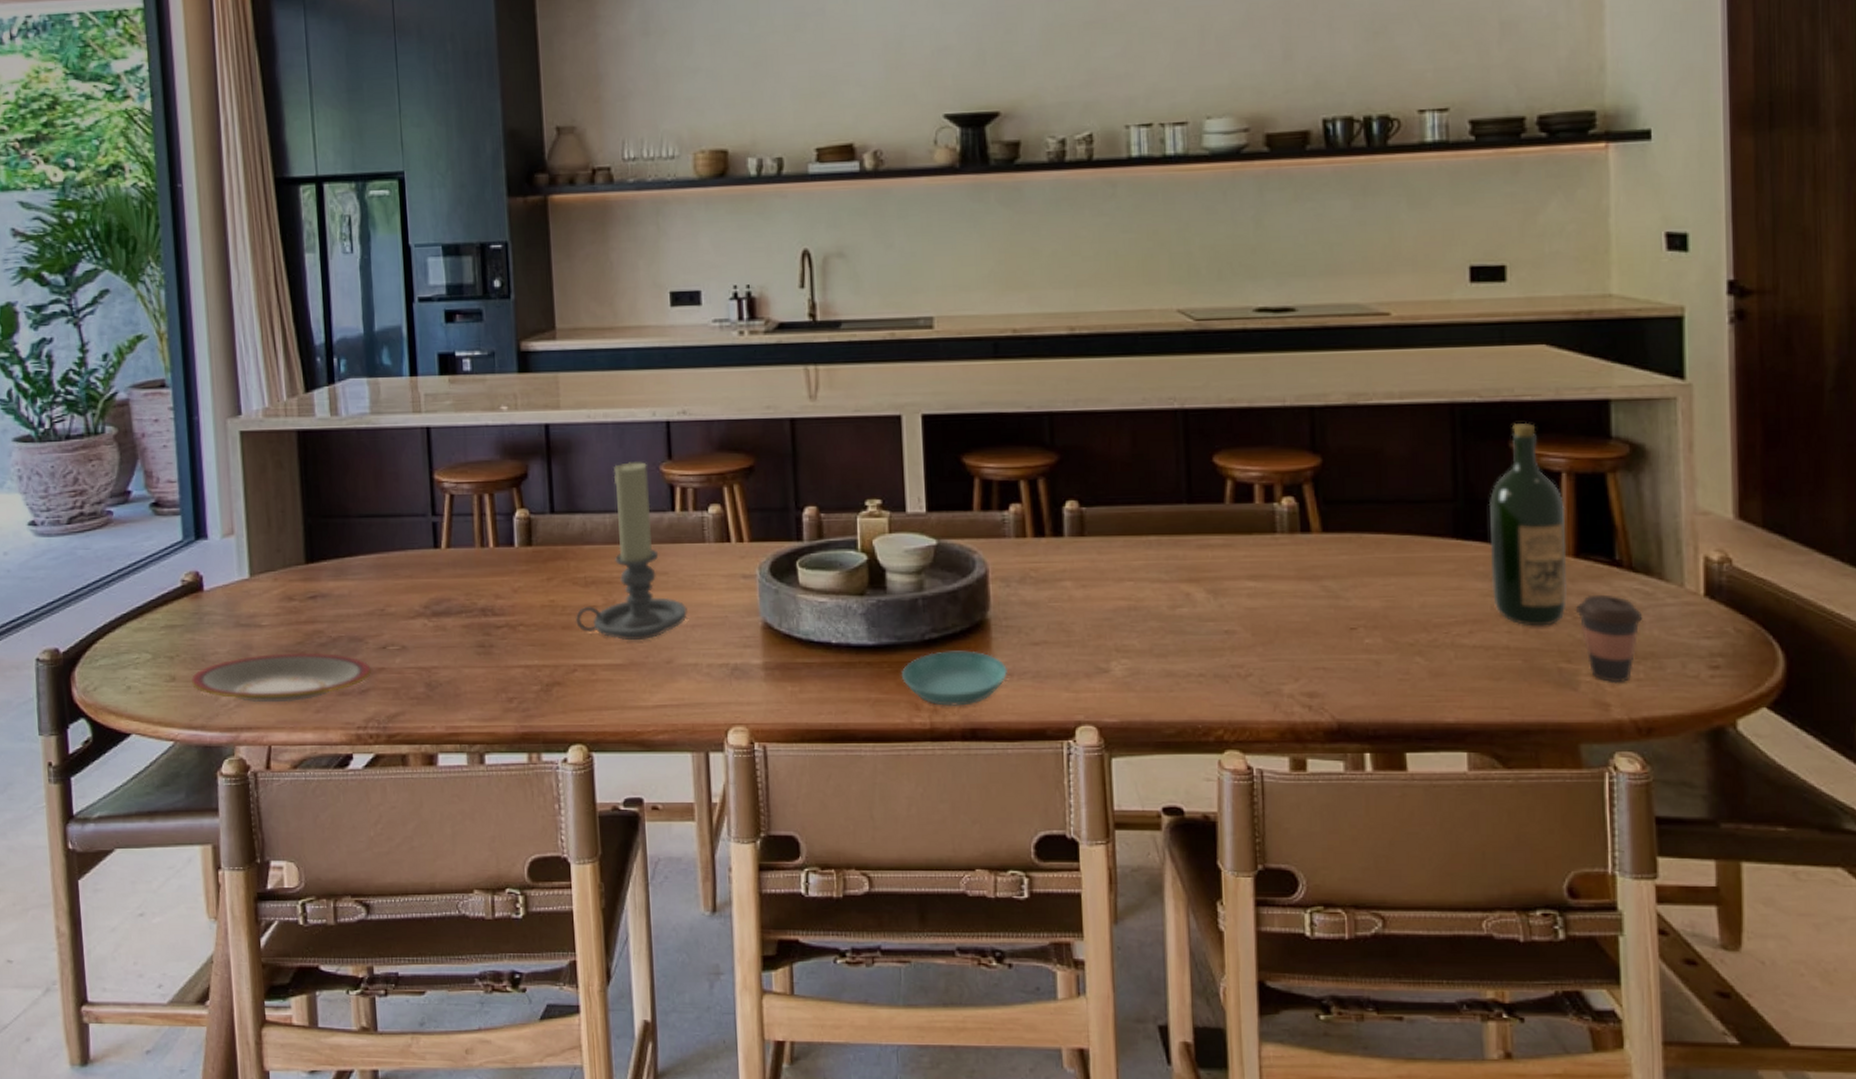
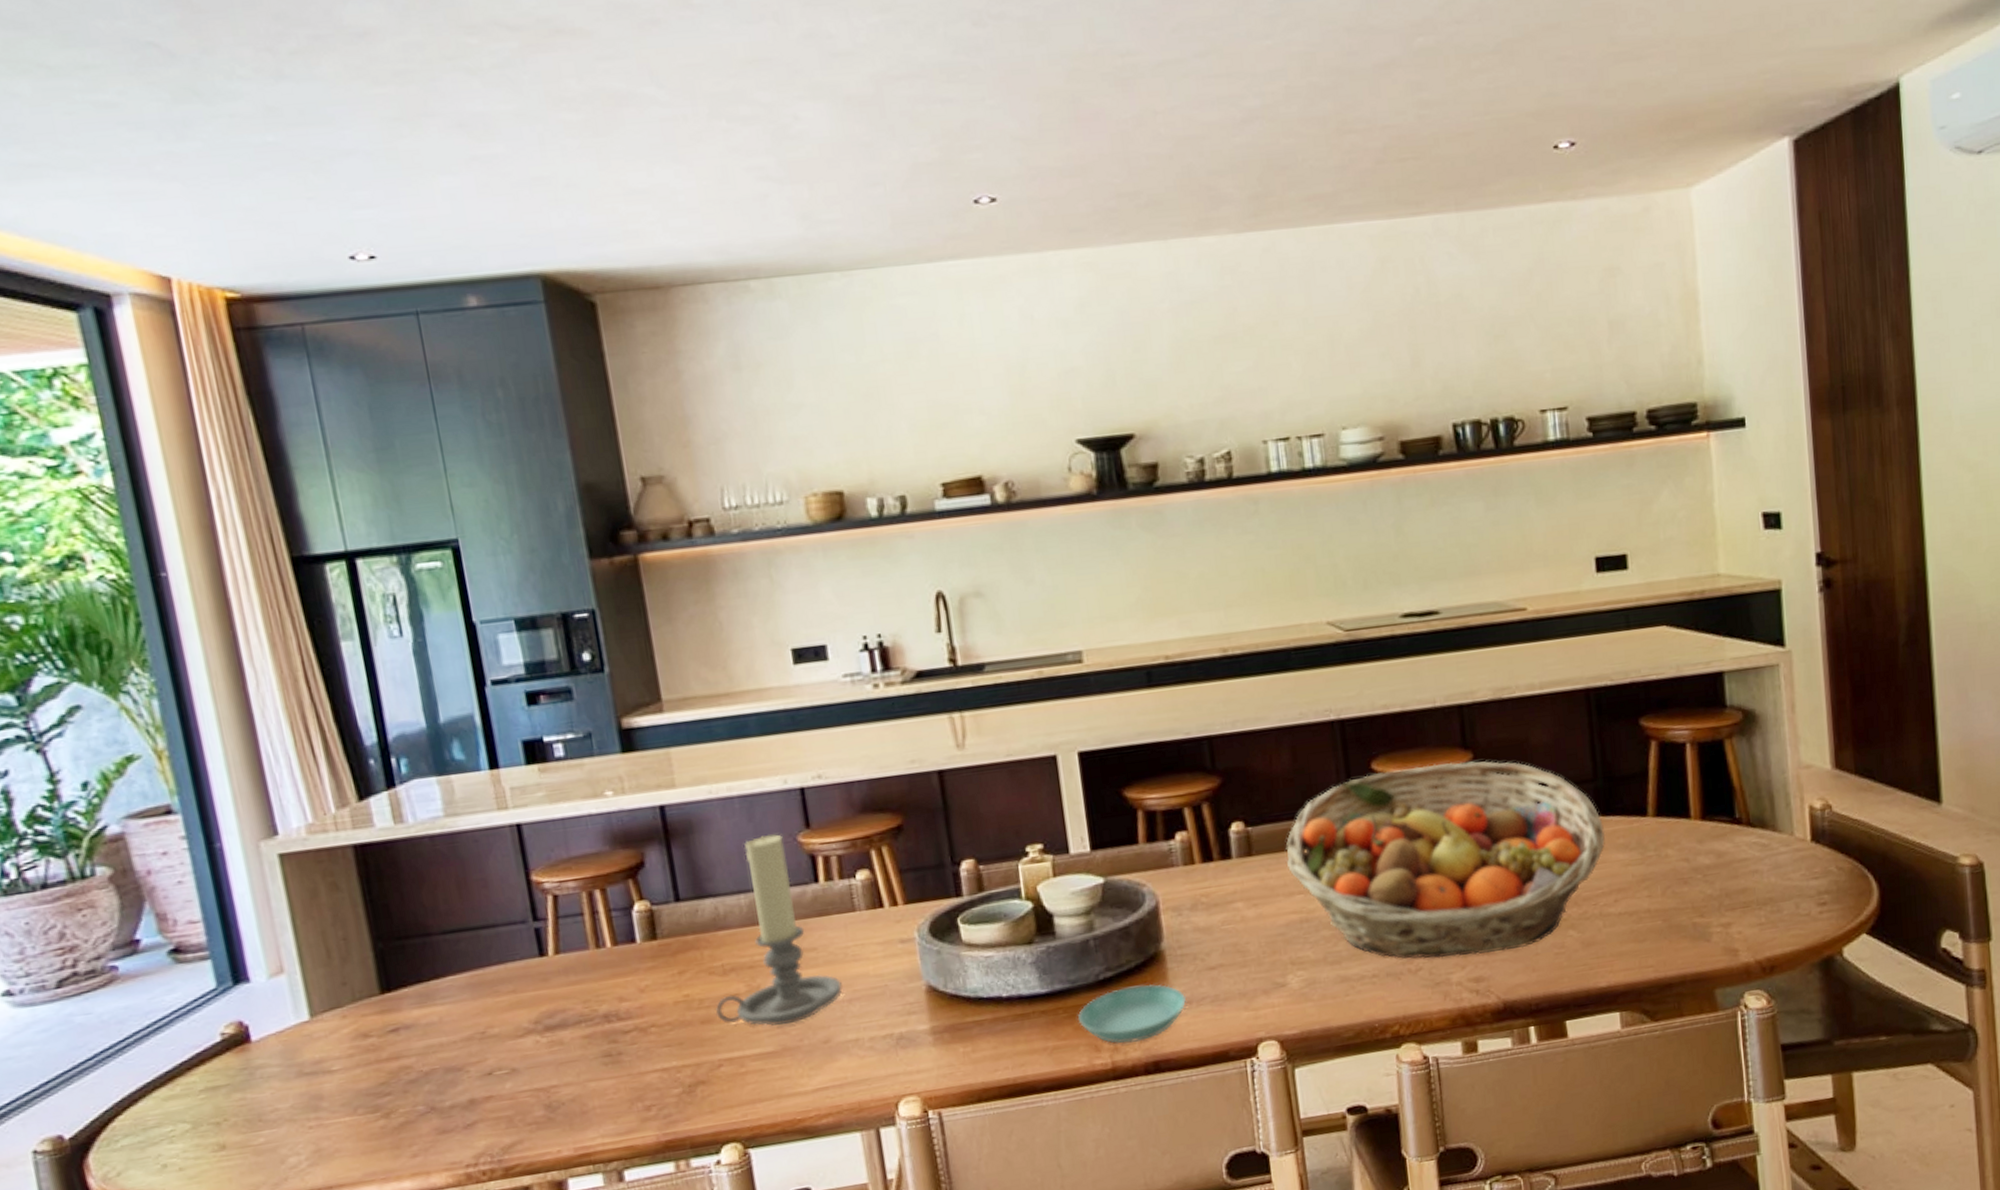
plate: present [191,652,371,703] -> none [246,1089,477,1159]
fruit basket: none [1119,464,1463,669] -> present [1286,761,1606,959]
wine bottle: present [1488,422,1568,627] -> none [1624,700,1697,888]
coffee cup: present [1576,594,1643,684] -> none [1705,851,1762,930]

